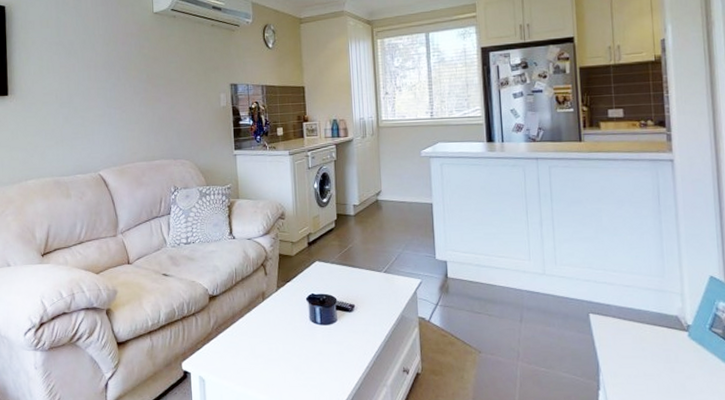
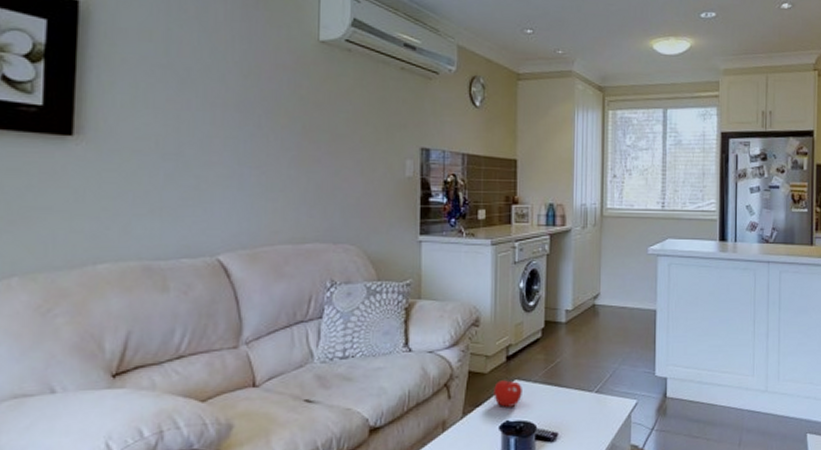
fruit: none [300,259,323,283] -> present [494,377,522,407]

